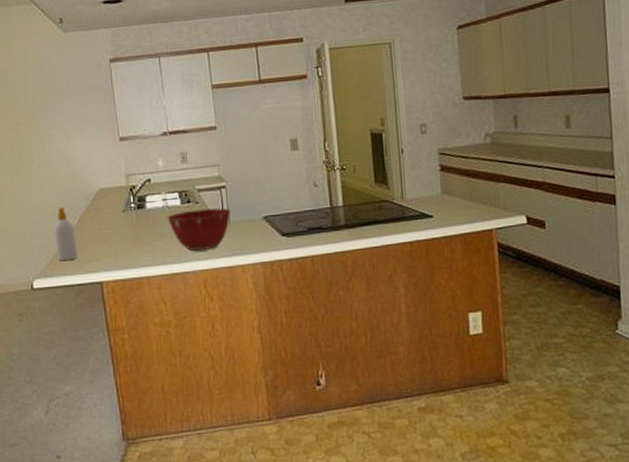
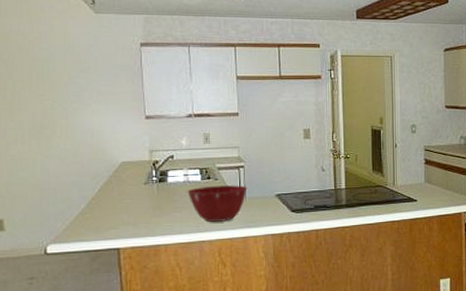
soap bottle: present [53,206,78,262] -> none [72,176,96,228]

